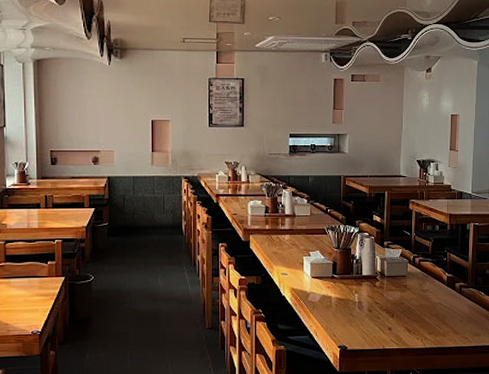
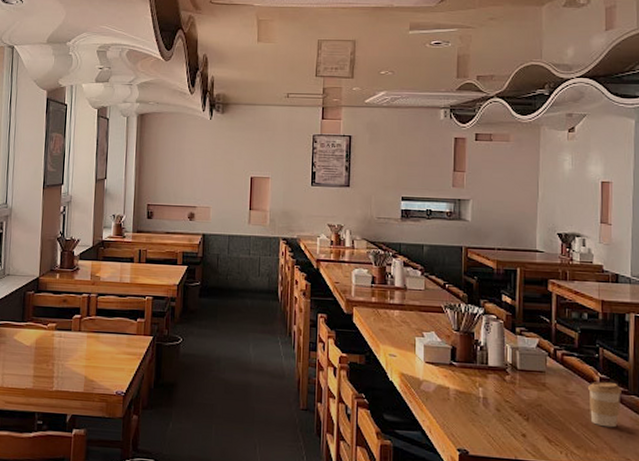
coffee cup: none [438,280,463,315] -> present [588,382,621,428]

